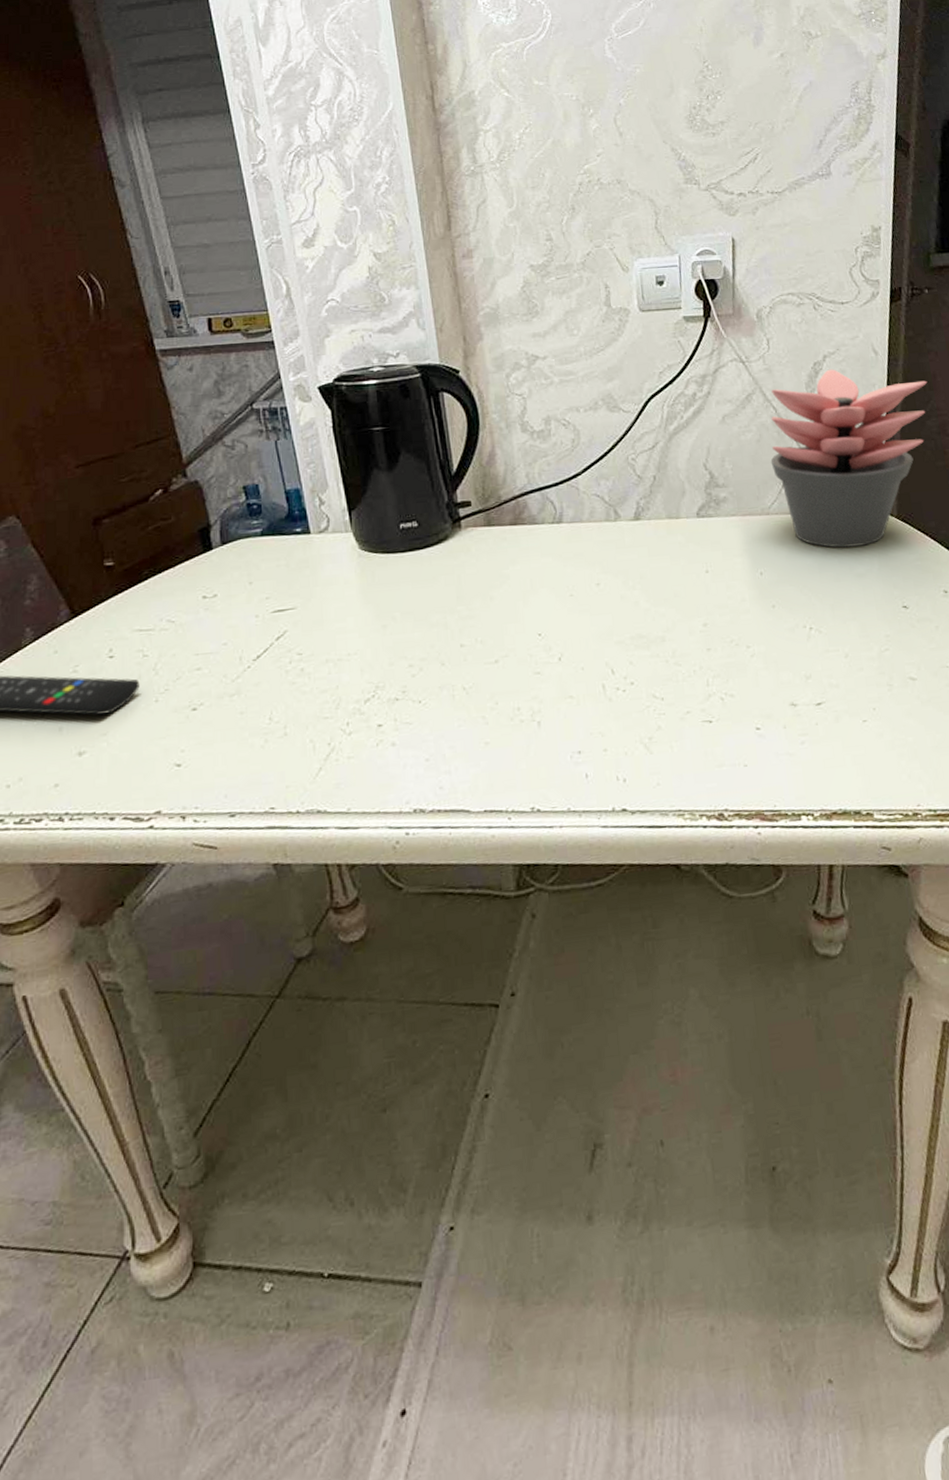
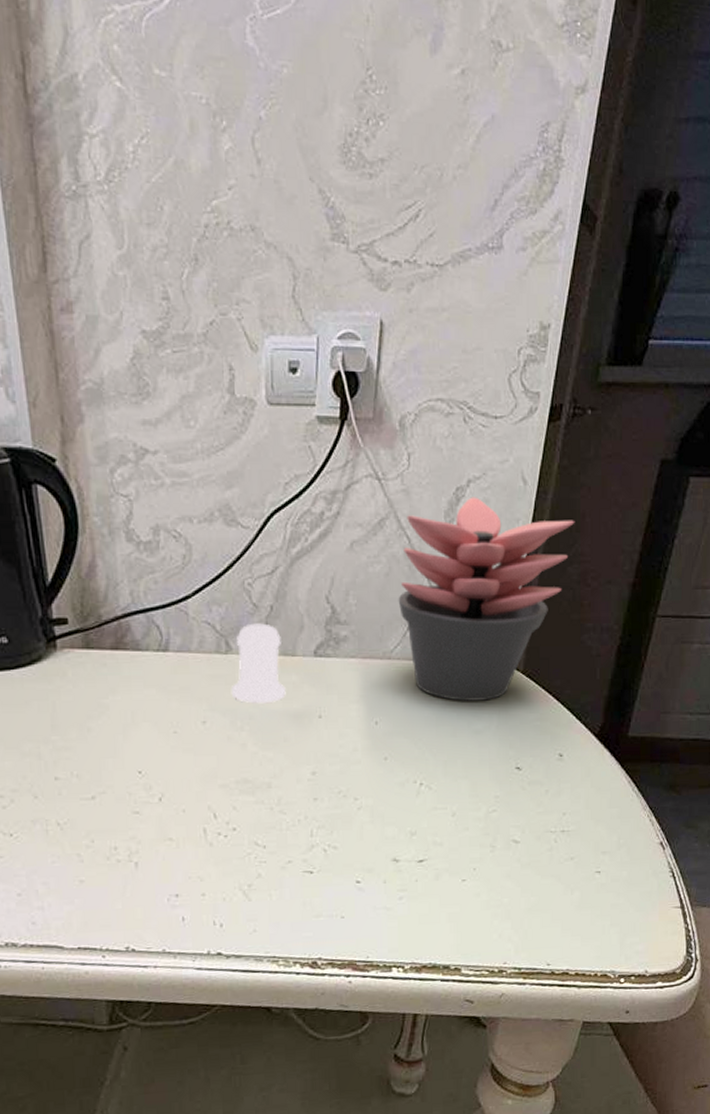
salt shaker: none [621,492,673,564] -> present [231,623,286,704]

